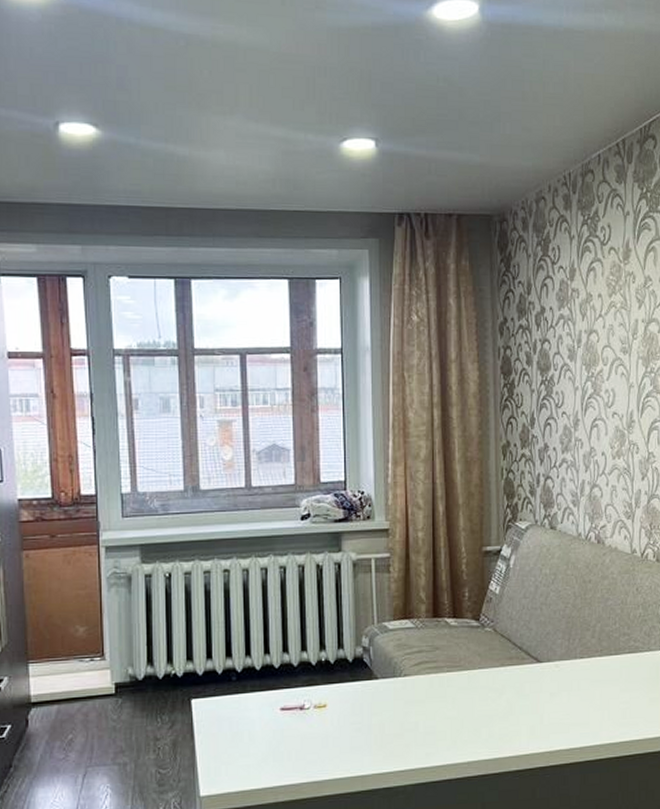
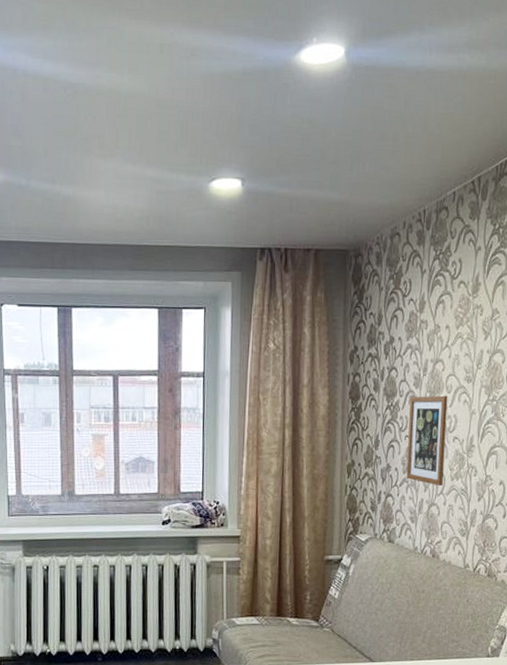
picture frame: none [565,368,605,466] -> present [406,395,448,487]

